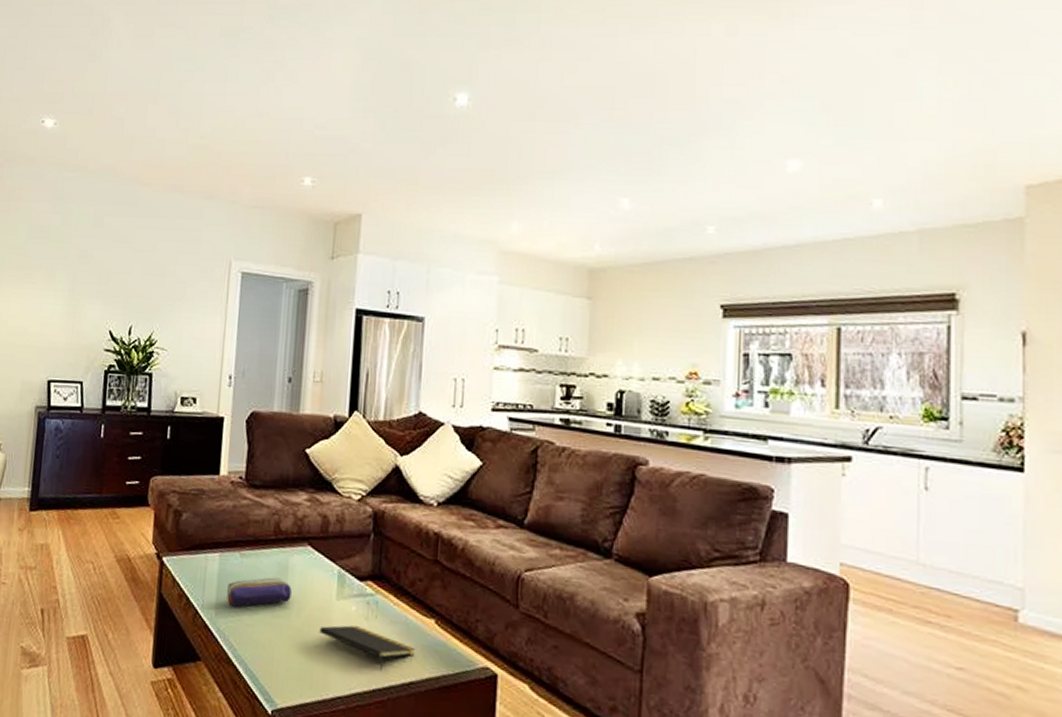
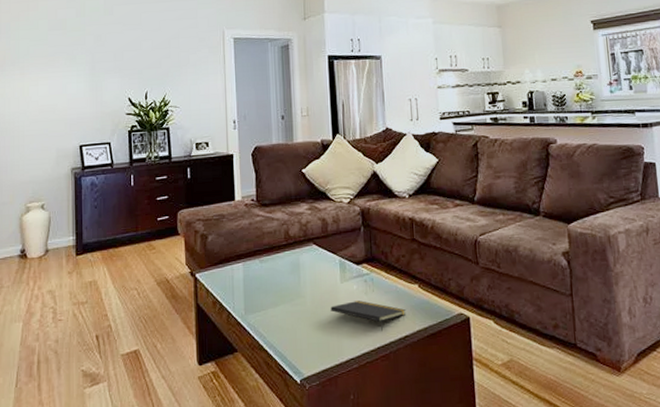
pencil case: present [227,577,292,607] -> none [252,274,305,303]

